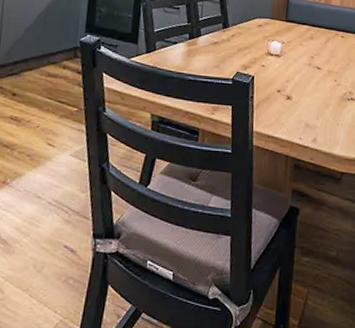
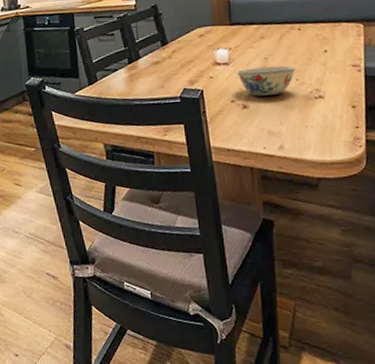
bowl: none [285,63,336,91] -> present [236,65,297,96]

